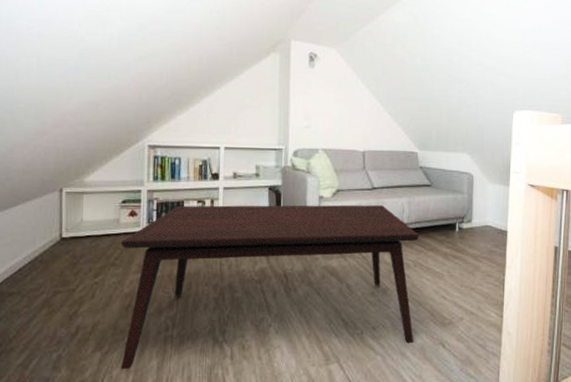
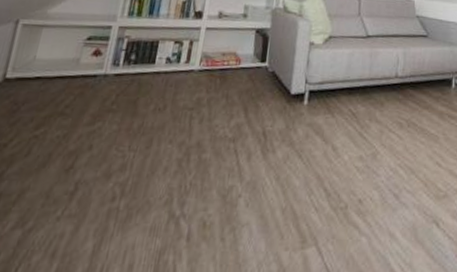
coffee table: present [120,204,419,370] -> none [43,46,414,255]

